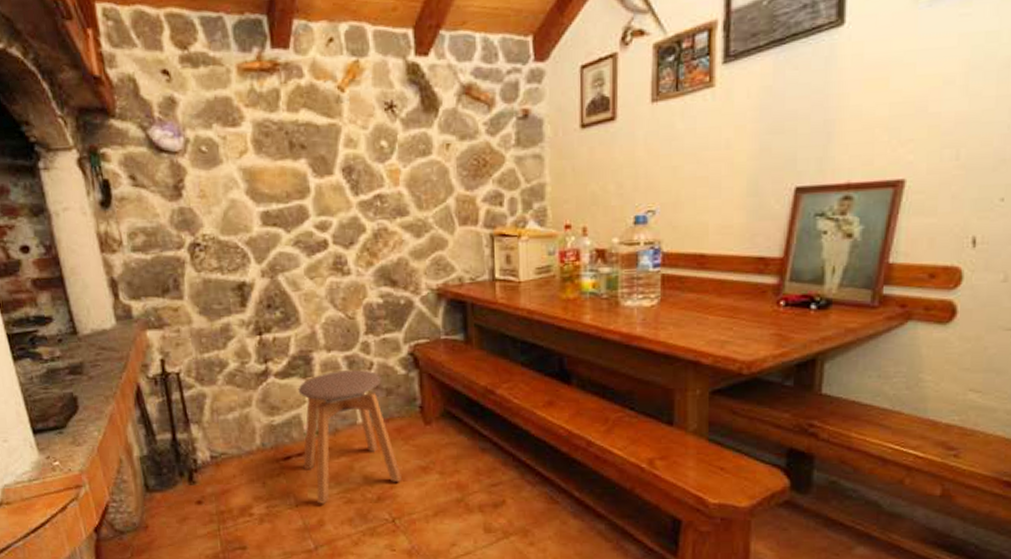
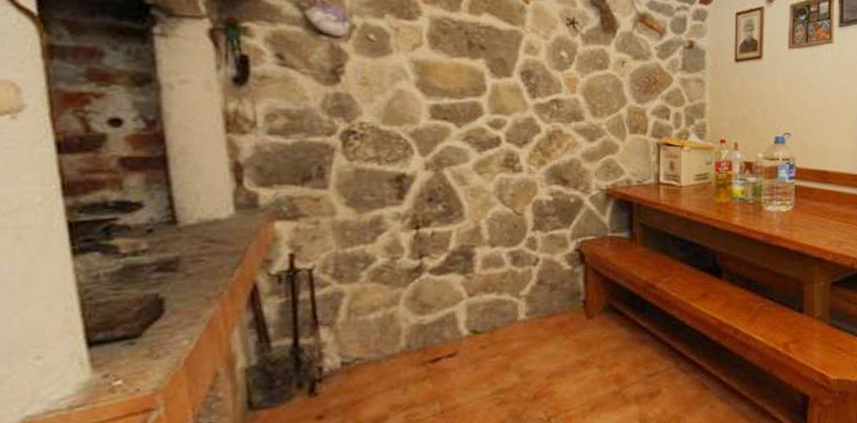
stool: present [298,369,402,504] -> none [454,265,560,408]

